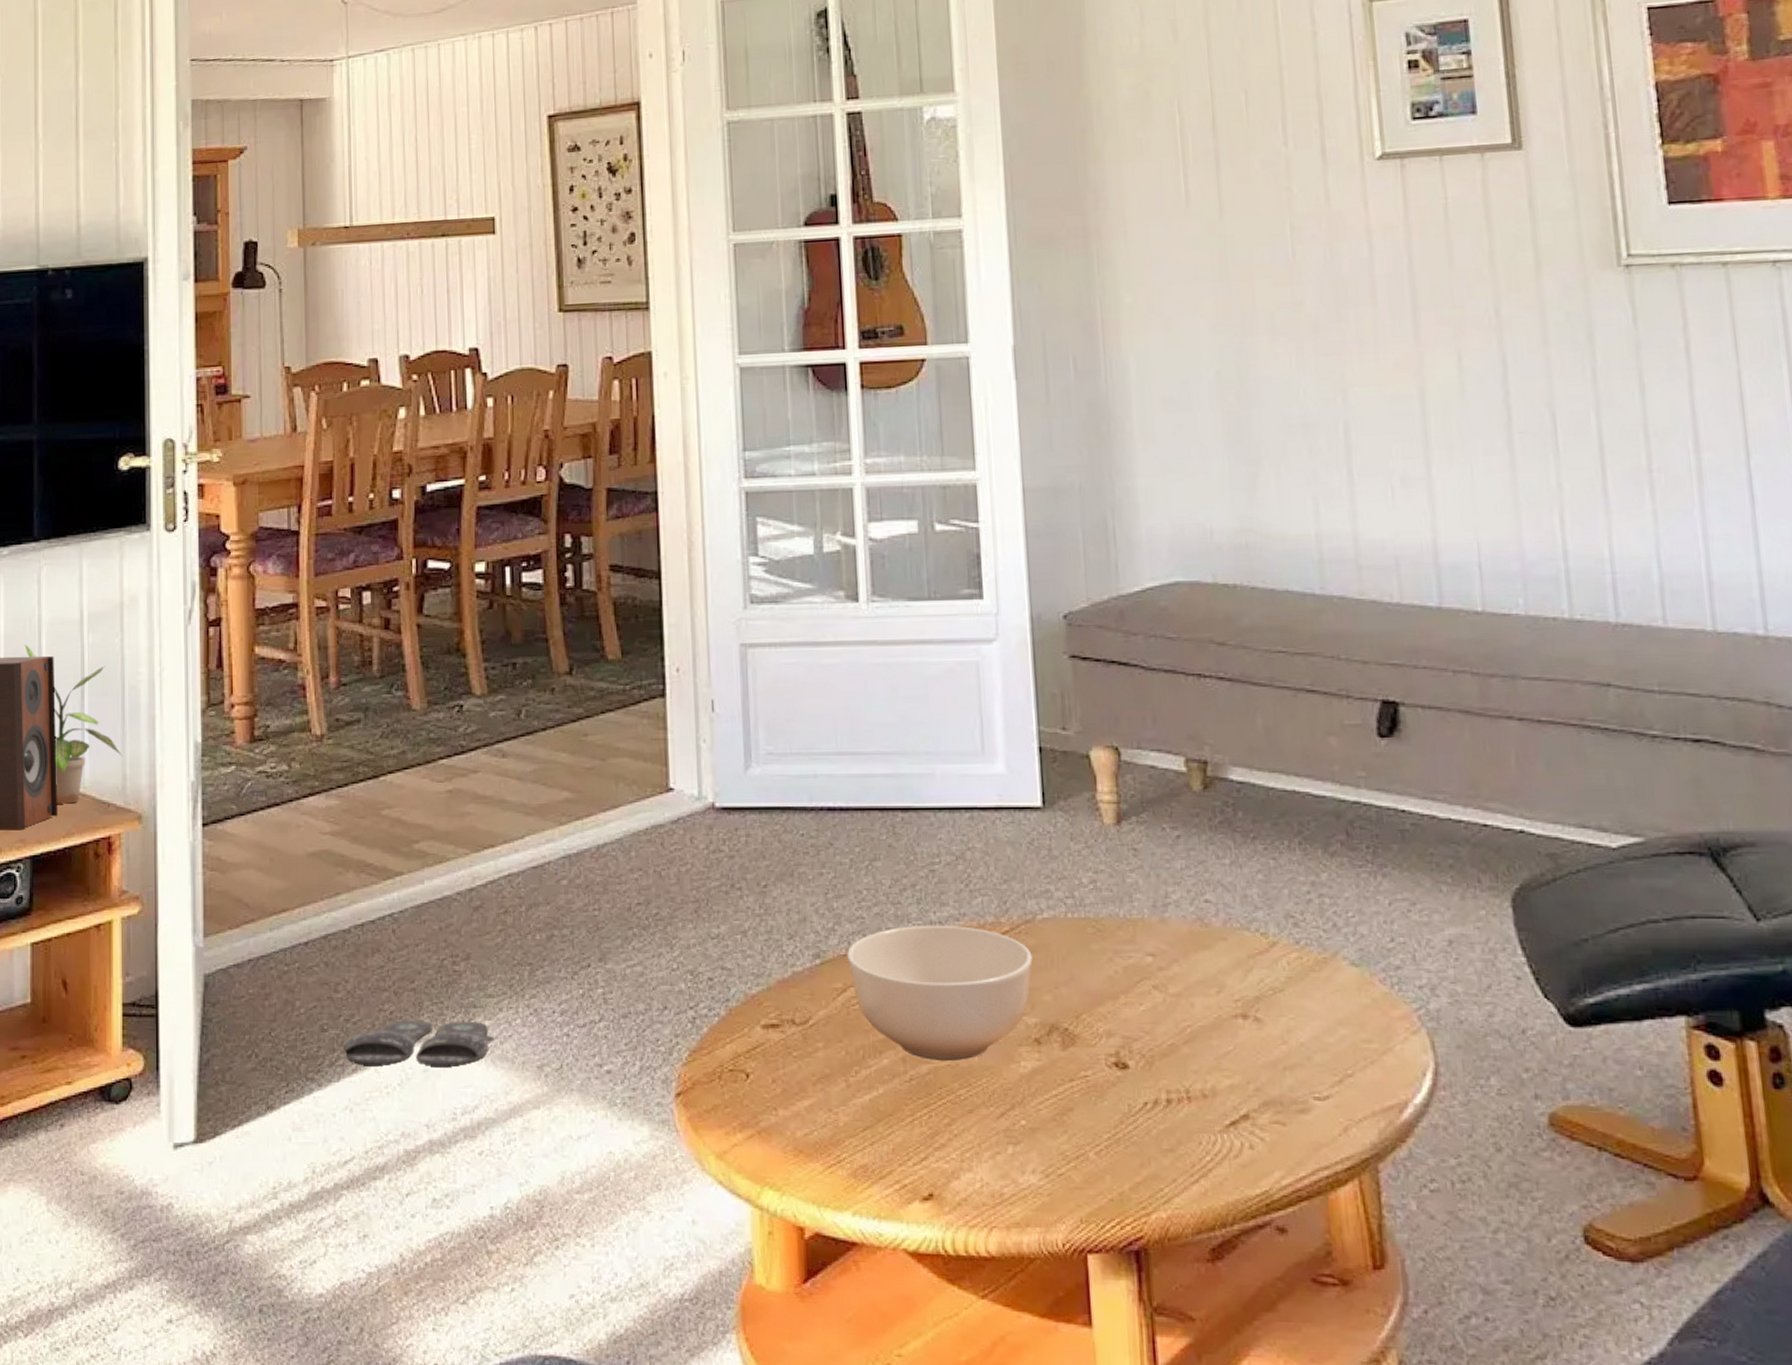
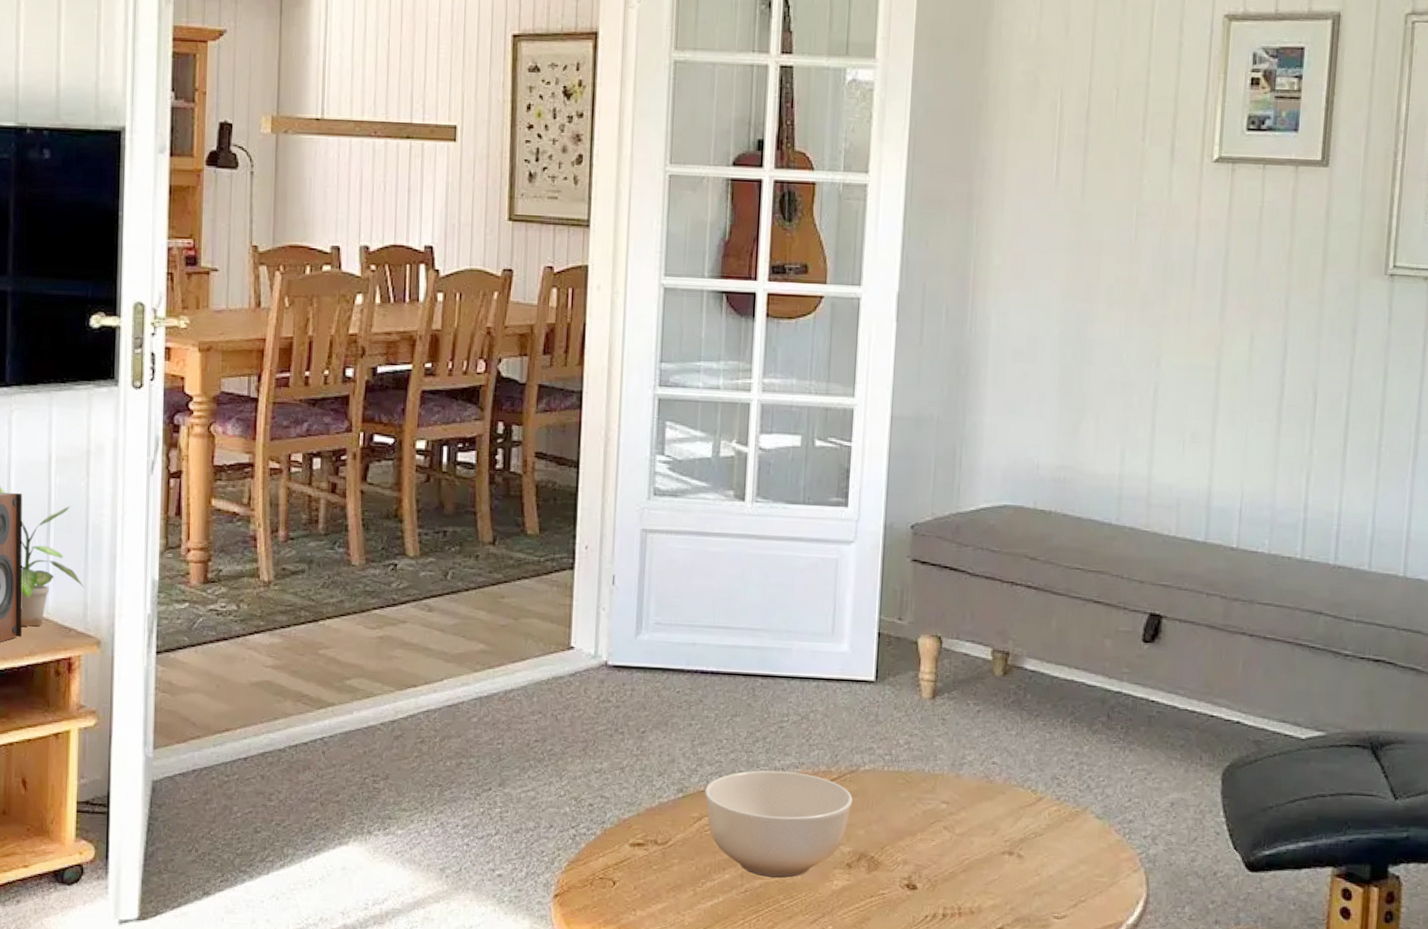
slippers: present [344,1020,497,1067] -> none [274,826,407,866]

